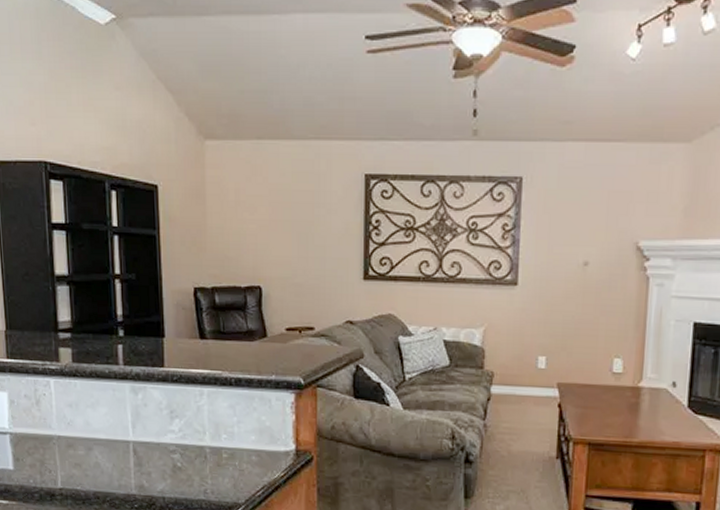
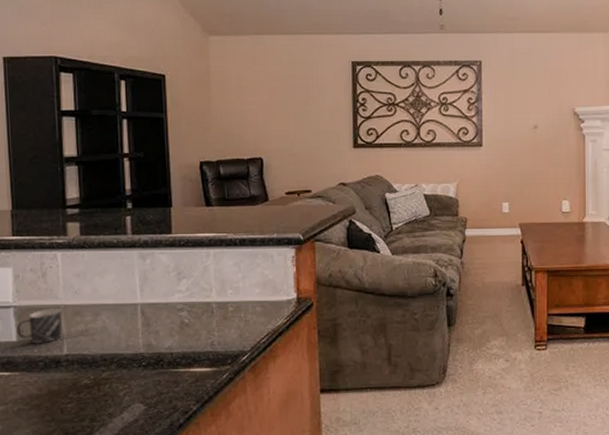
mug: none [12,438,94,475] -> present [16,308,102,345]

